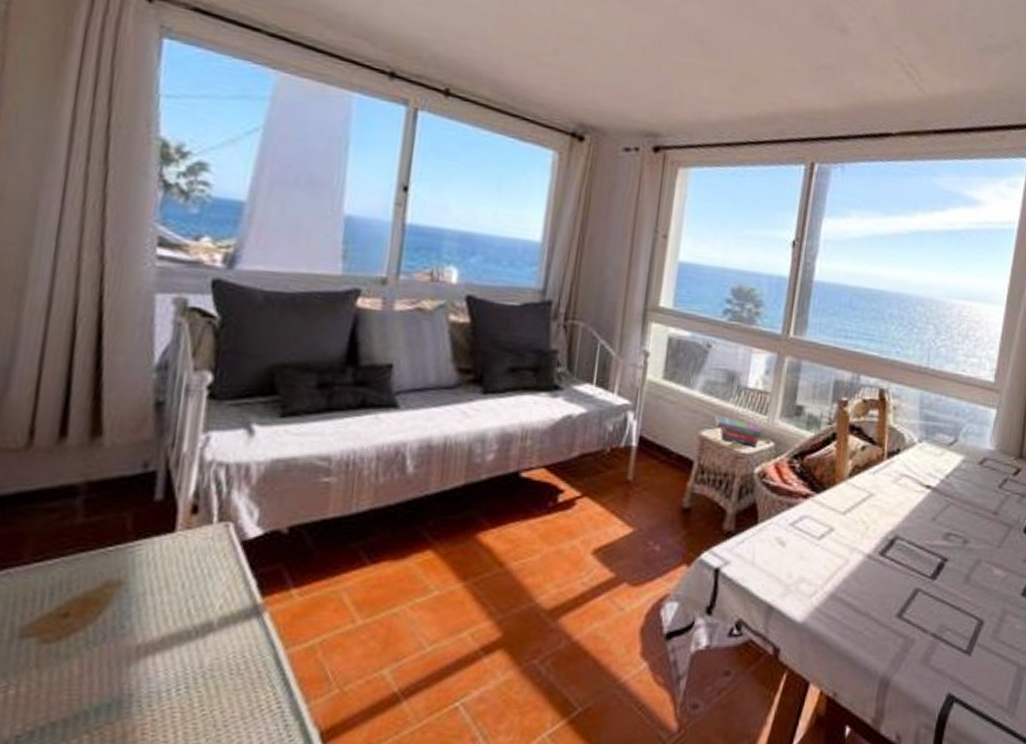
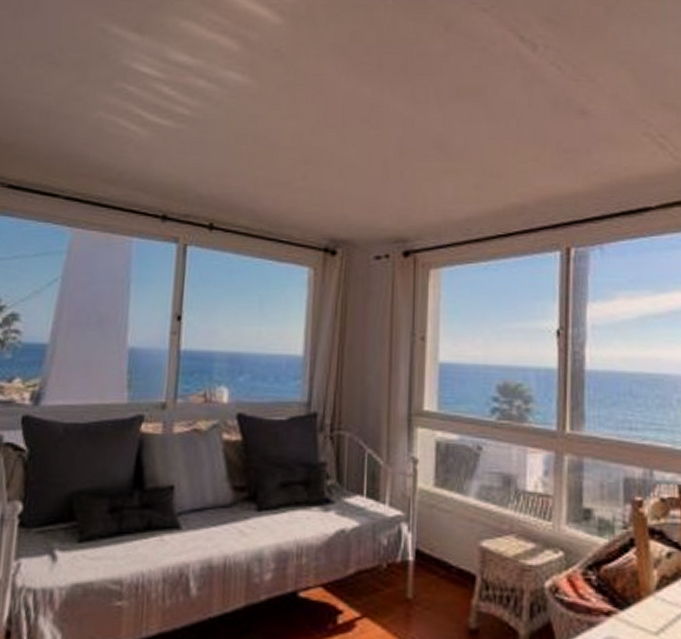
books: present [715,415,761,447] -> none [495,523,547,558]

